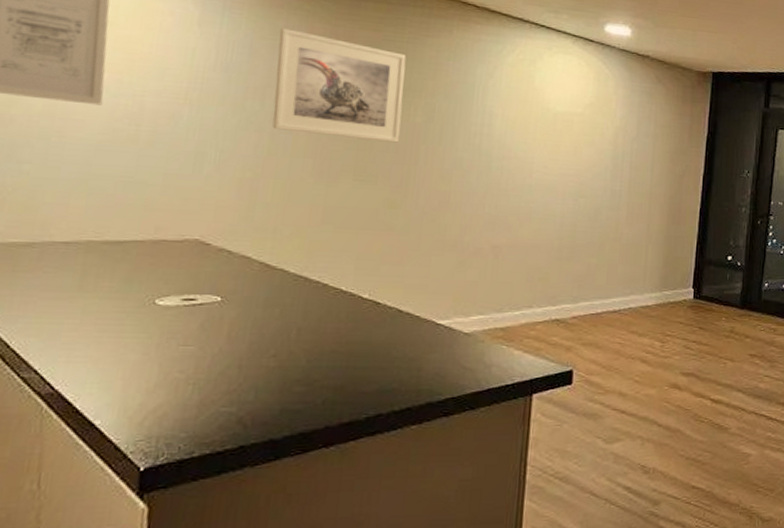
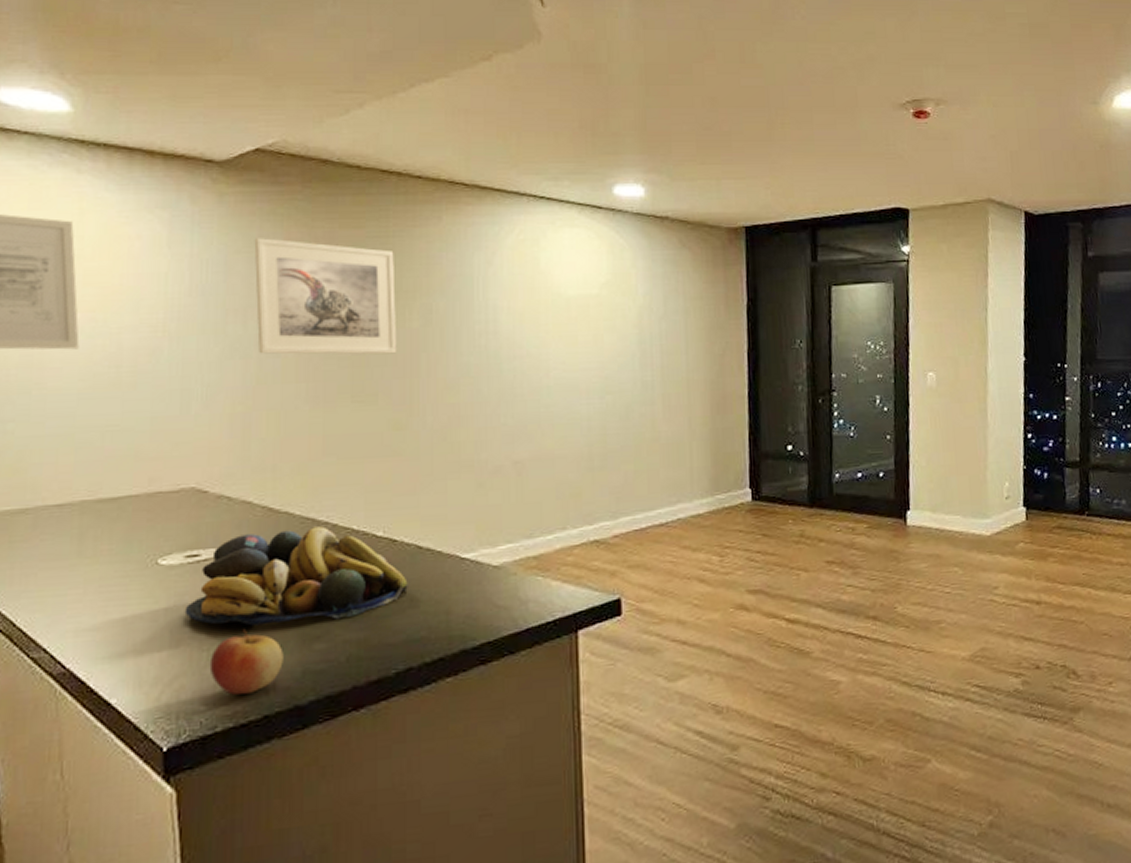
fruit bowl: none [175,284,386,367] -> present [184,526,408,626]
apple: none [193,367,265,425] -> present [209,628,284,695]

